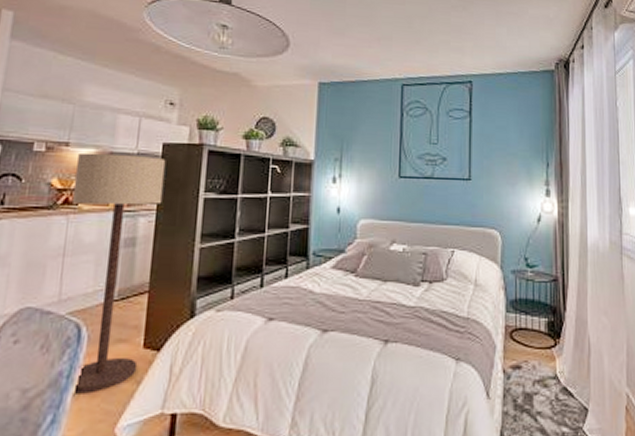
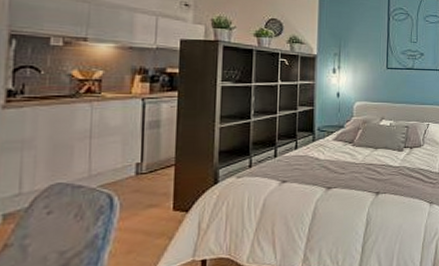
floor lamp: present [71,152,166,394] -> none [94,47,184,252]

